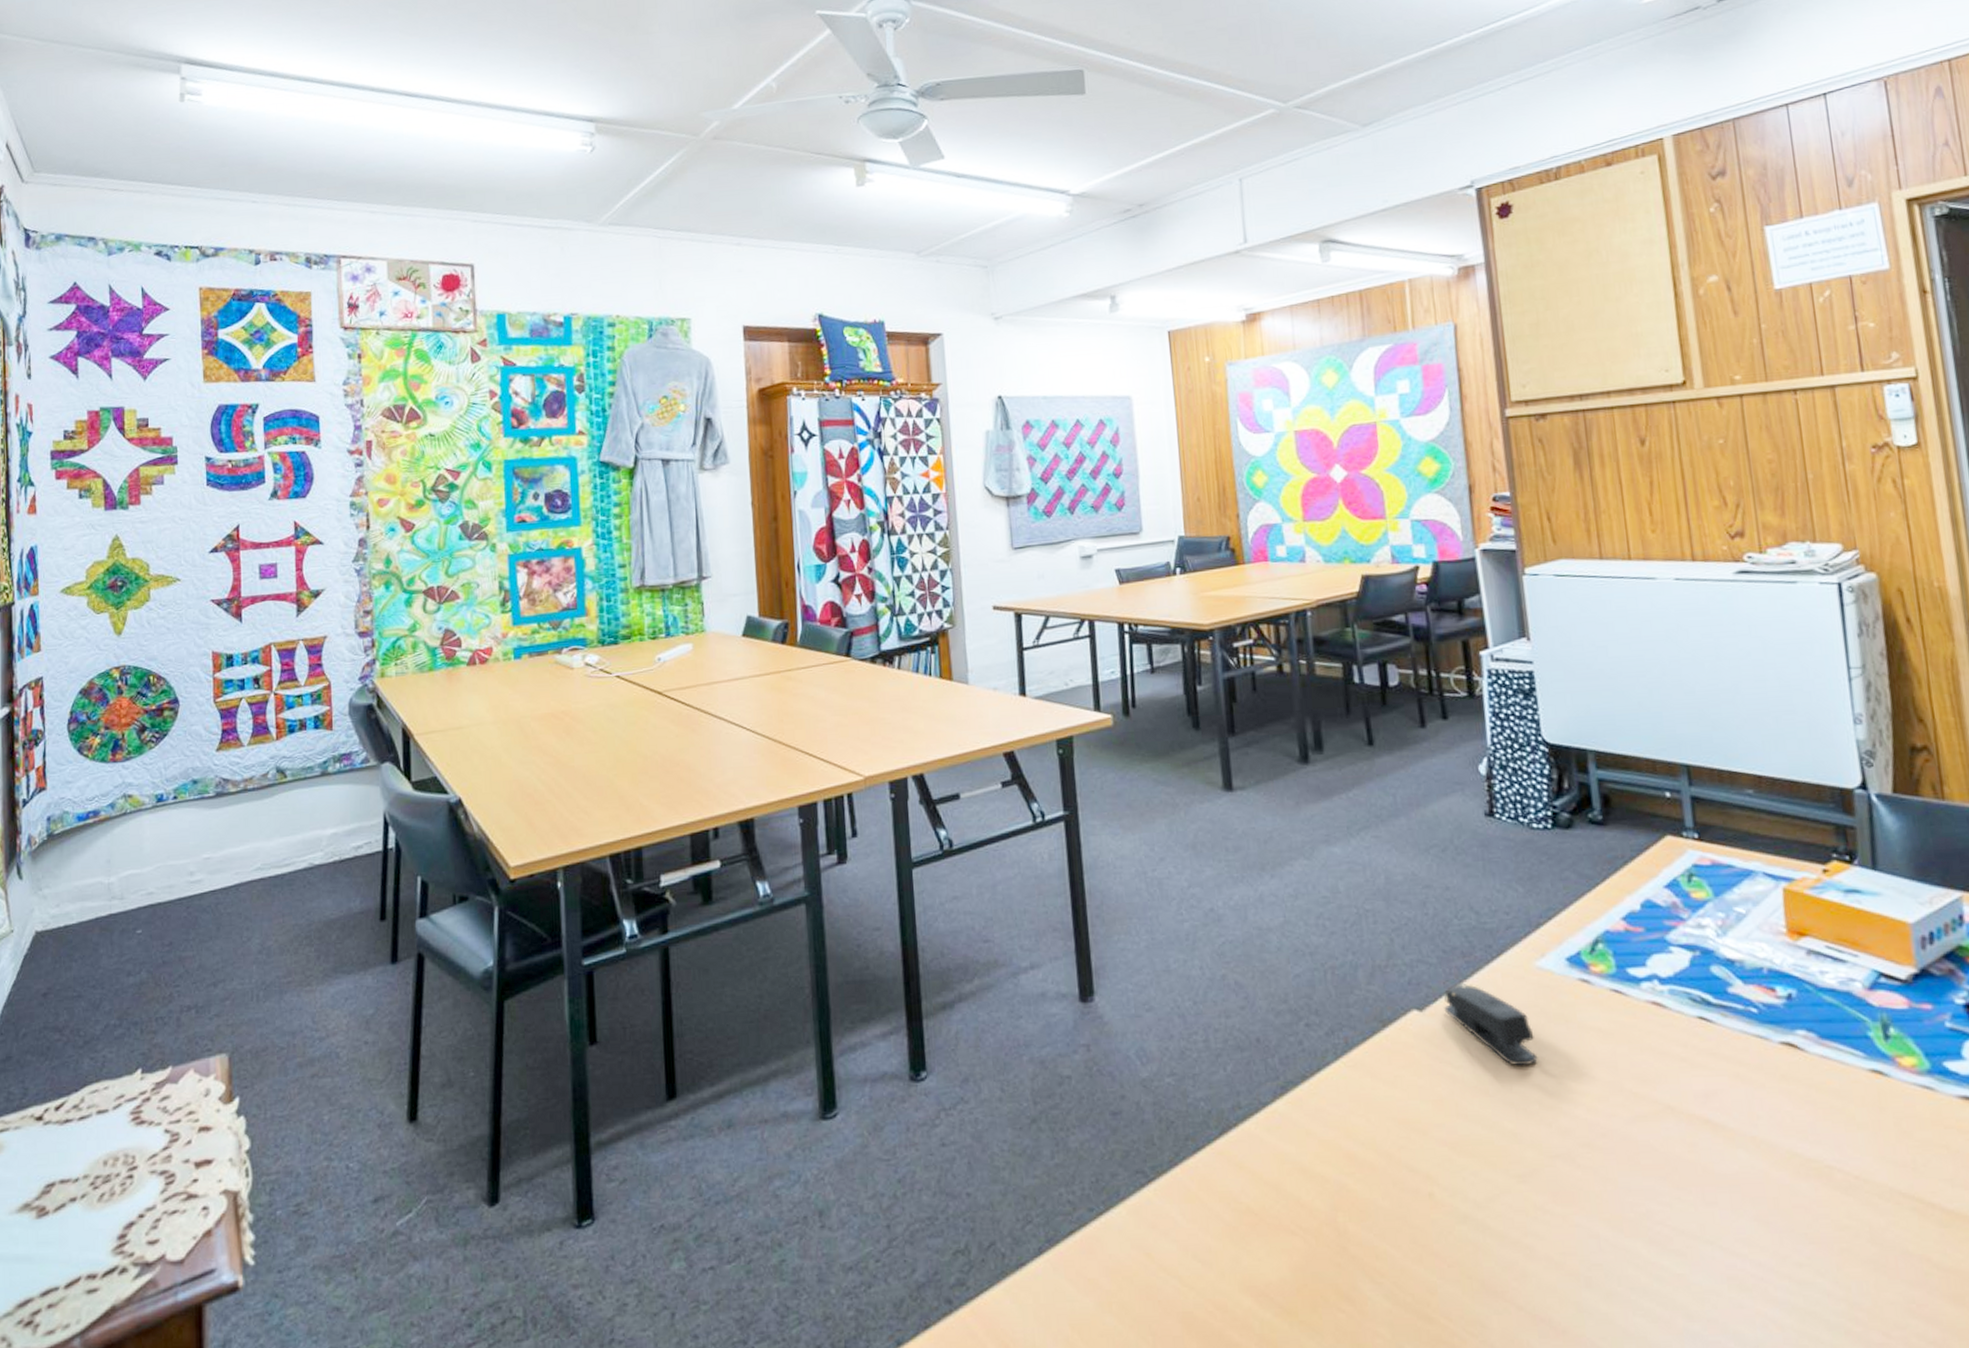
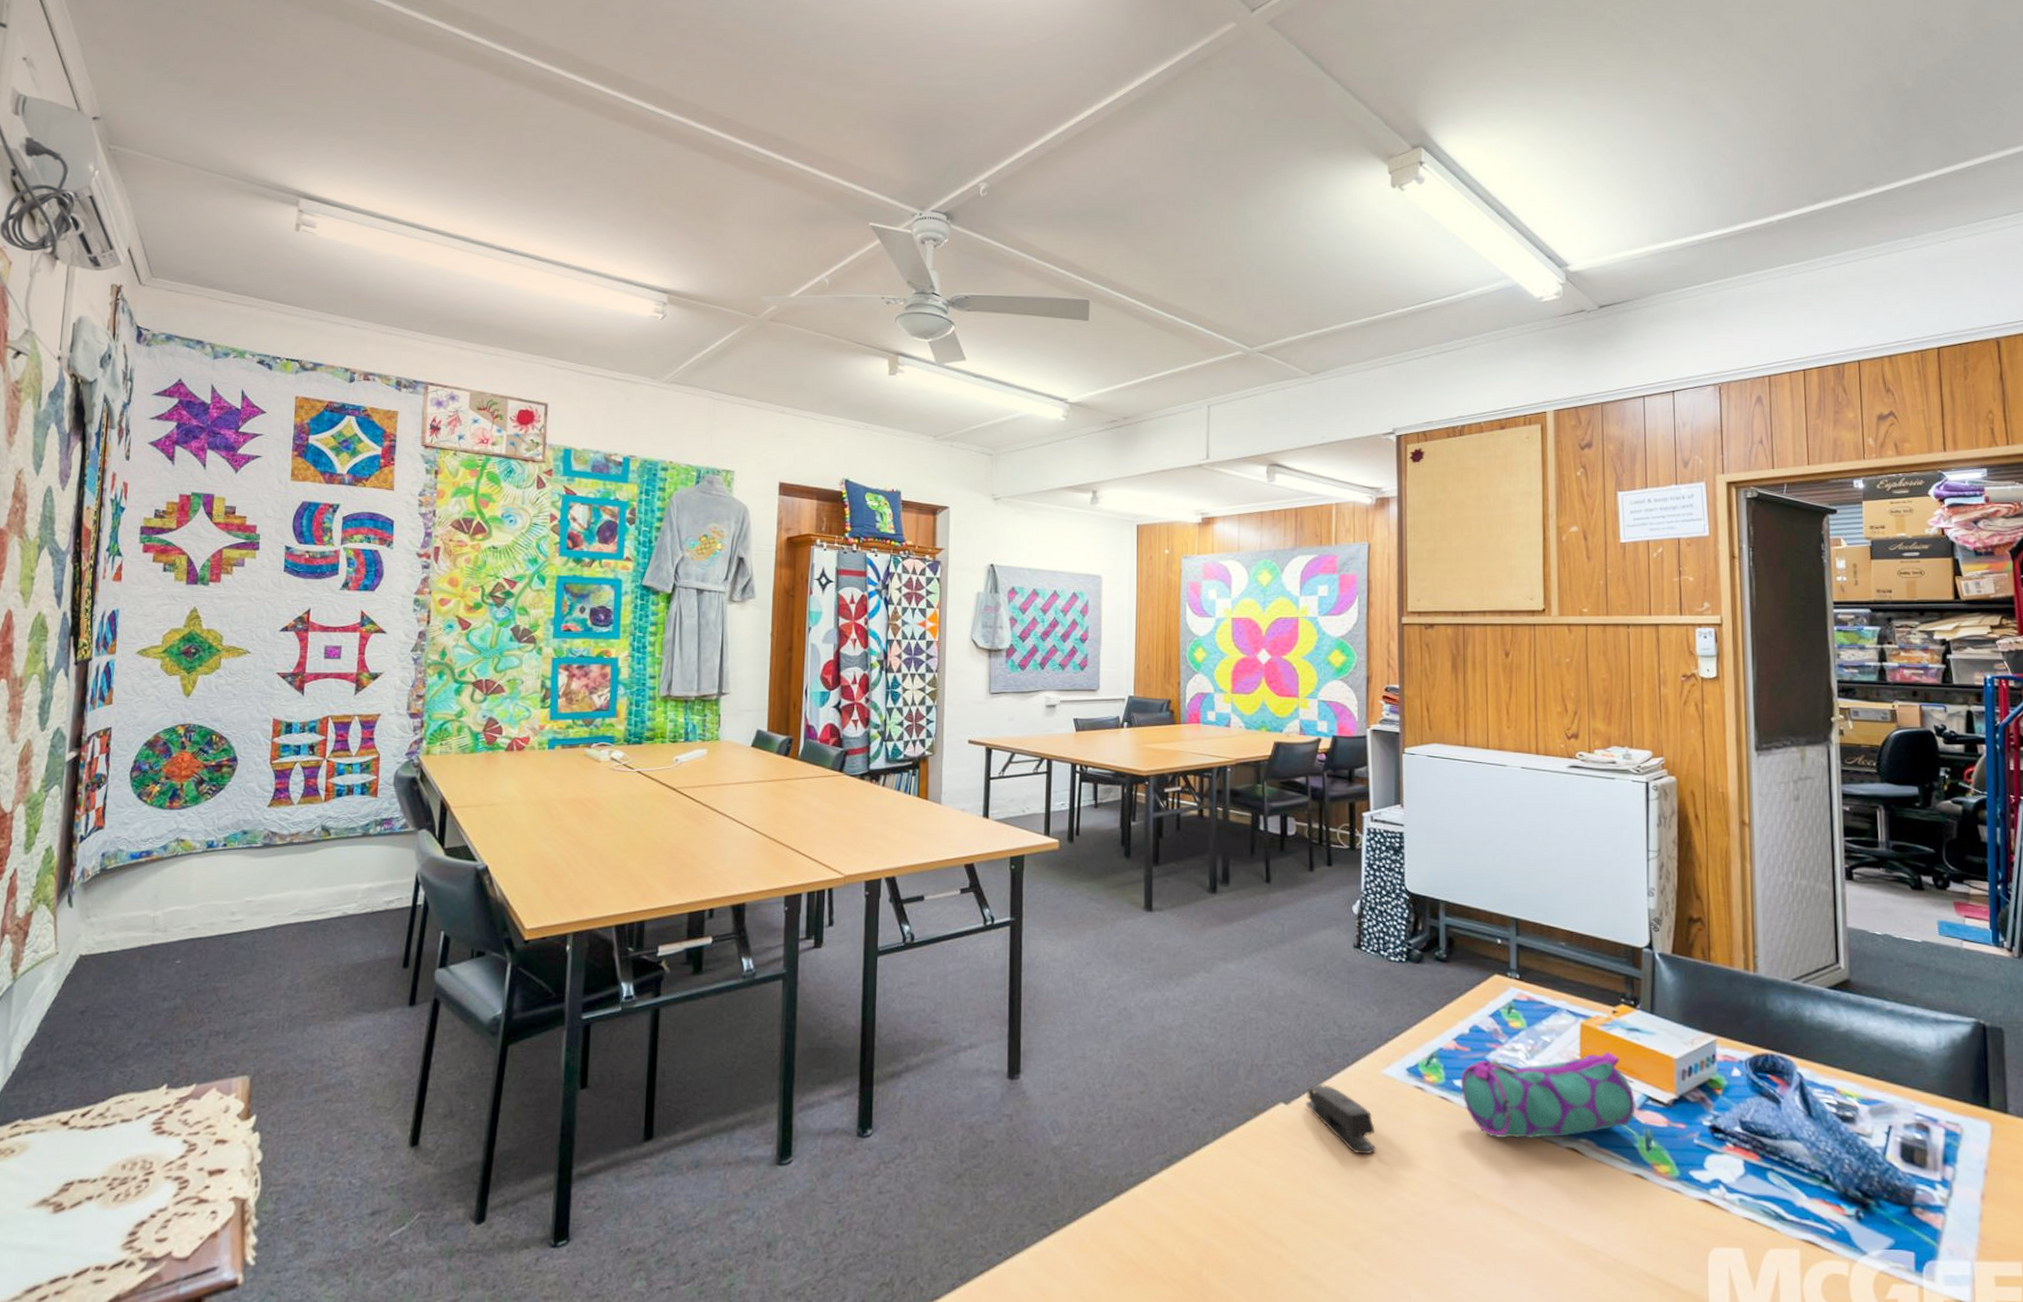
pencil case: none [1635,920,1866,1037] -> present [1460,1051,1636,1139]

